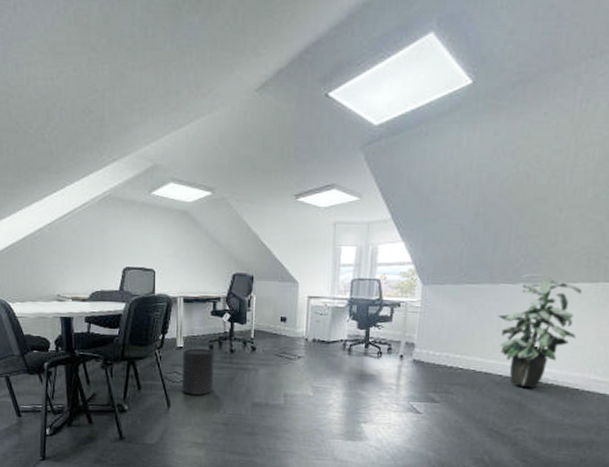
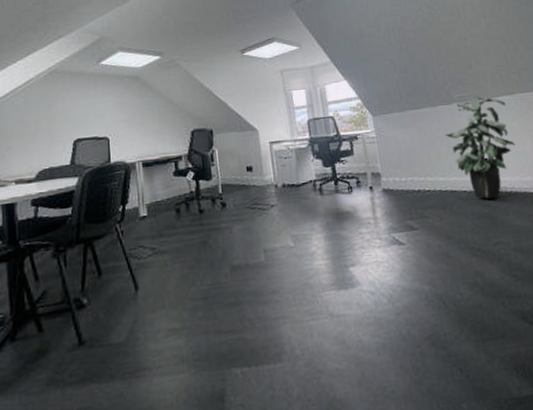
trash can: present [182,348,214,395] -> none [147,213,186,271]

